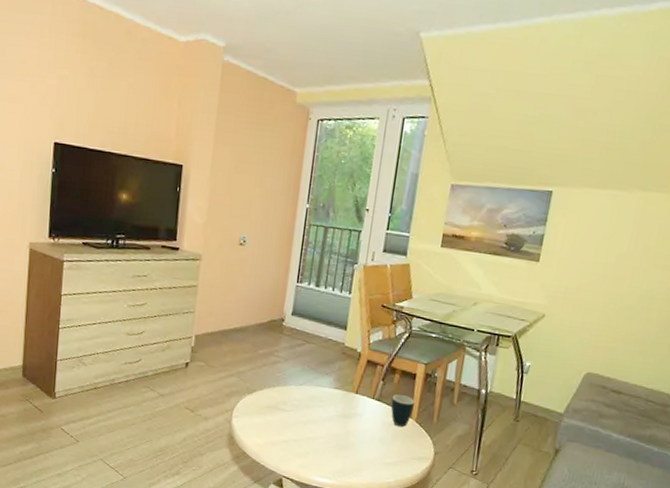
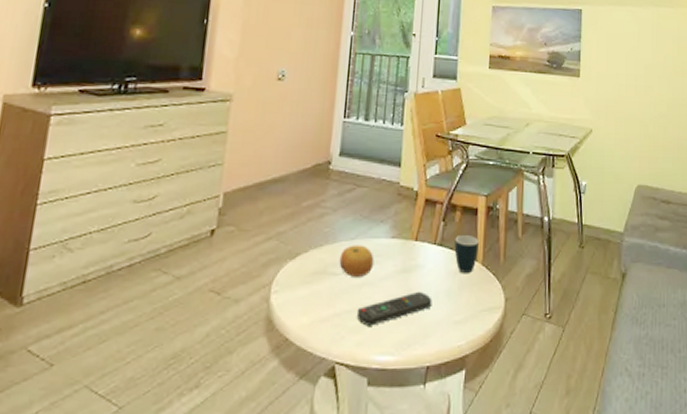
fruit: none [288,389,319,416] -> present [339,245,374,279]
remote control: none [301,434,368,455] -> present [356,291,433,326]

